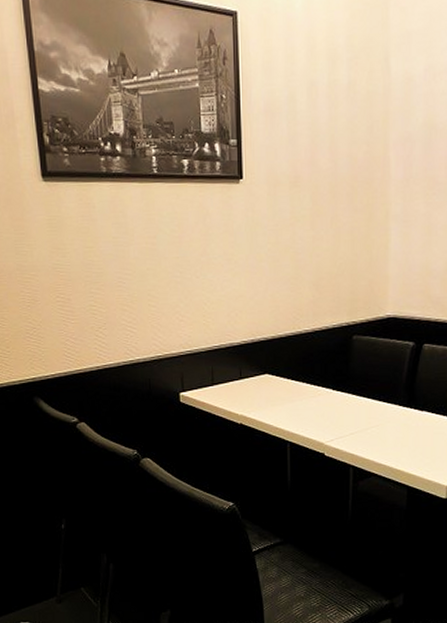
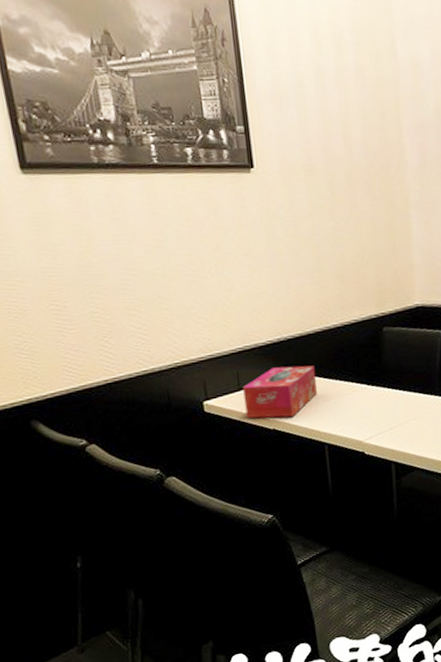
tissue box: none [216,366,284,415] -> present [243,365,317,419]

